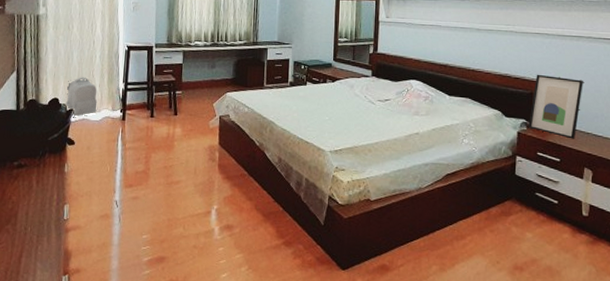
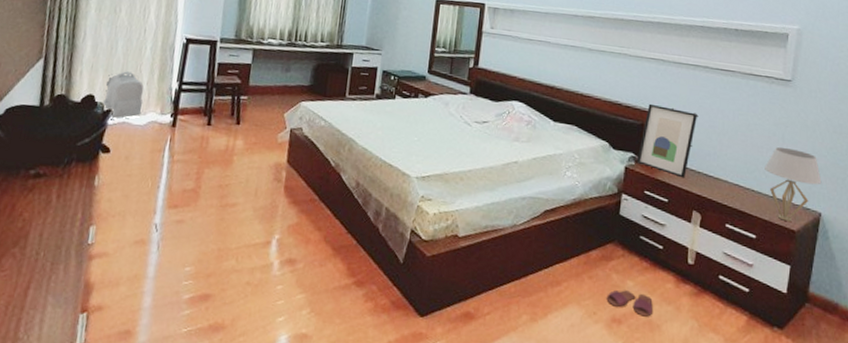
slippers: none [508,241,551,264] -> present [606,290,653,317]

